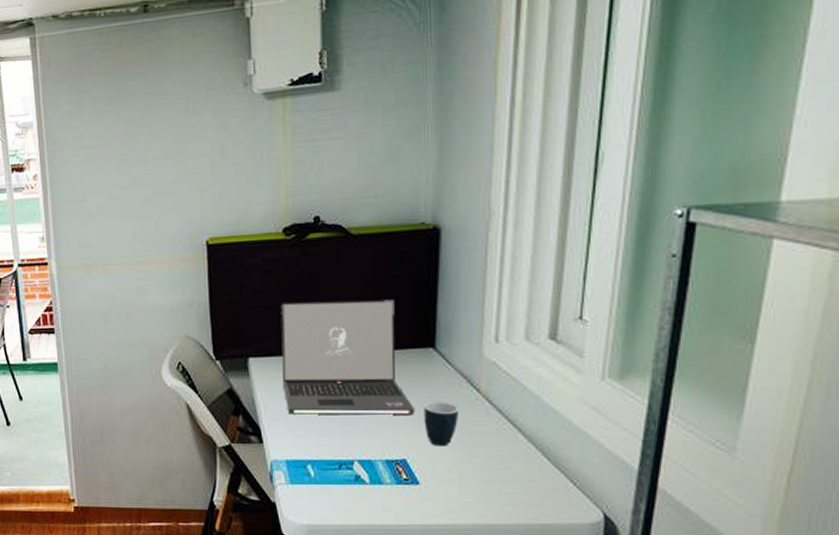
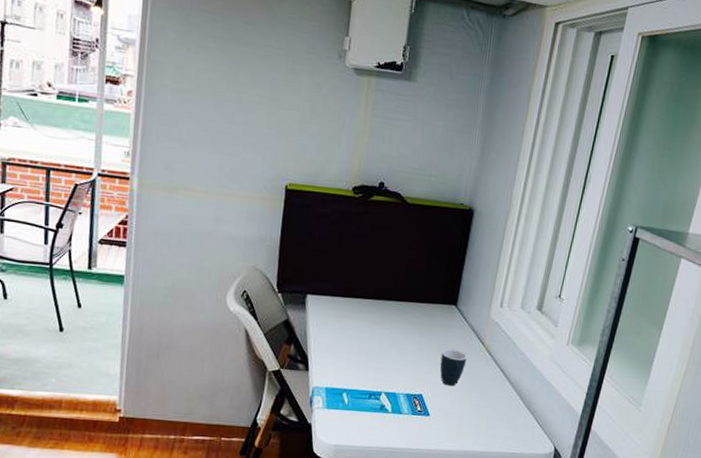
laptop: present [281,299,415,415] -> none [333,250,435,358]

